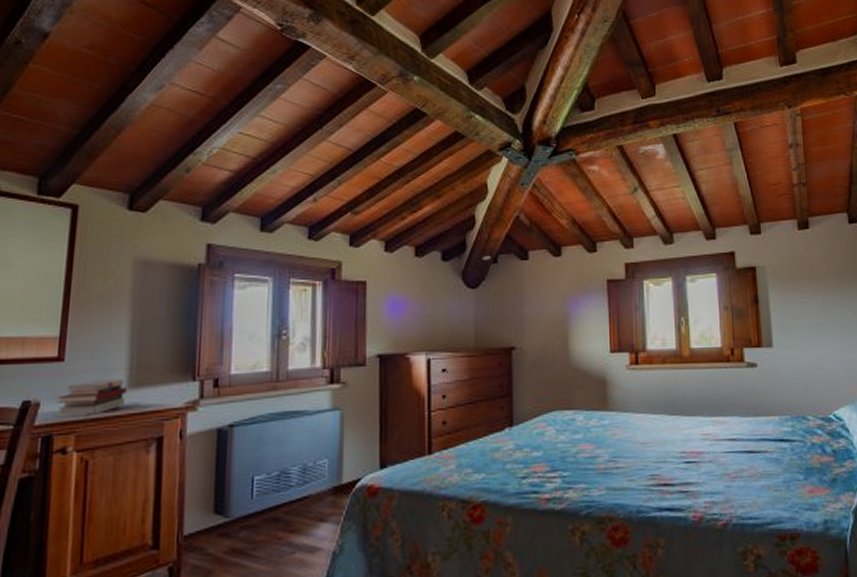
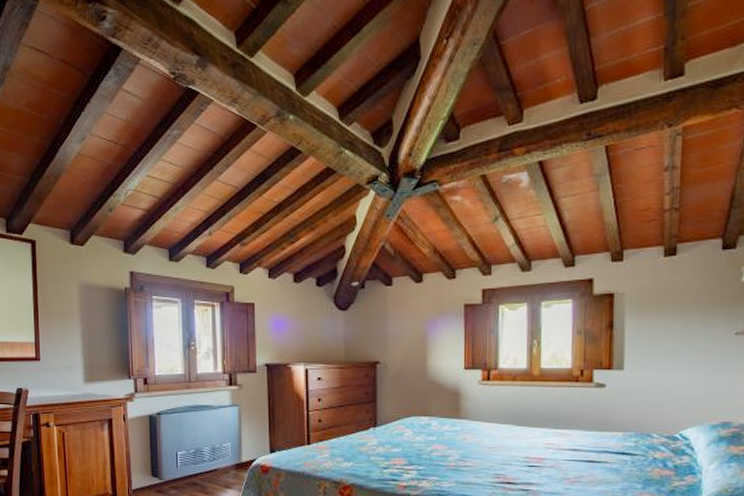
books: present [57,379,127,418] -> none [39,375,84,401]

